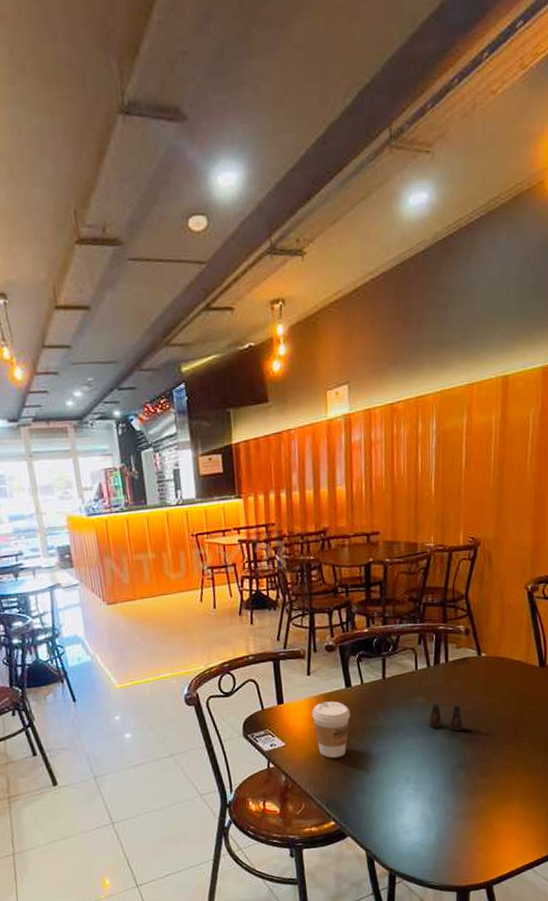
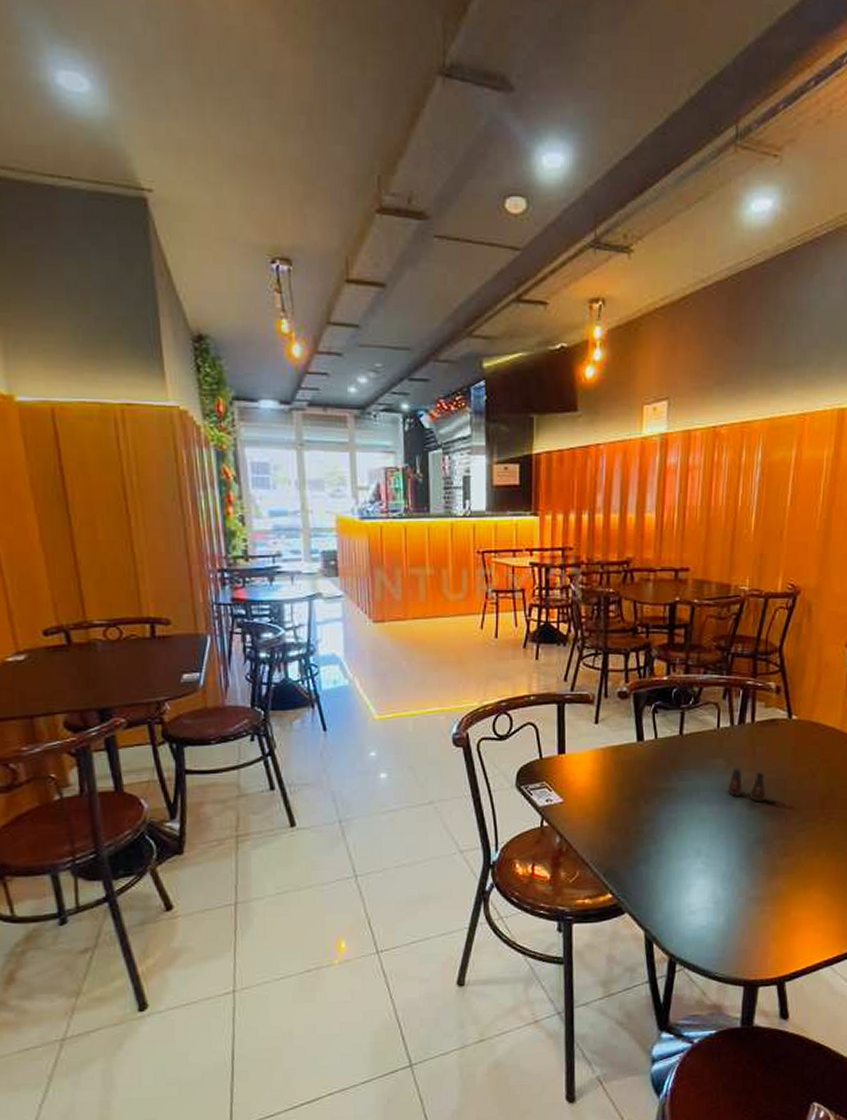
coffee cup: present [312,701,350,758] -> none [596,755,640,822]

